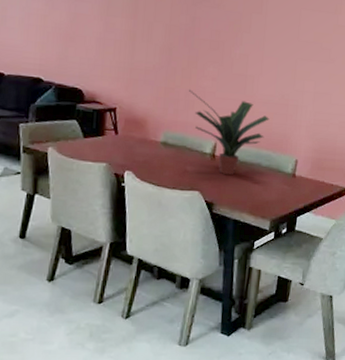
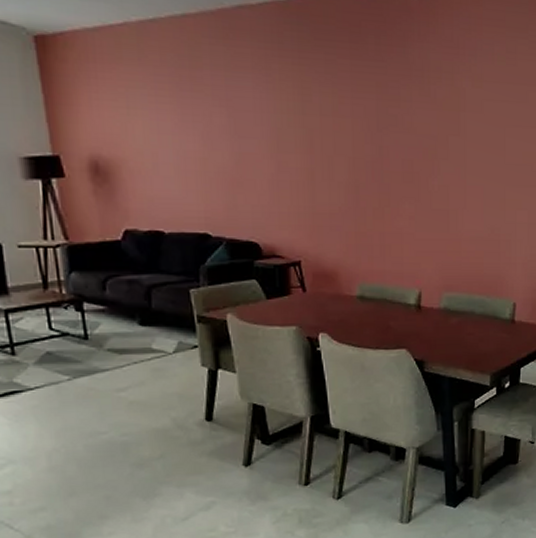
potted plant: present [189,89,270,176] -> none [383,232,479,328]

